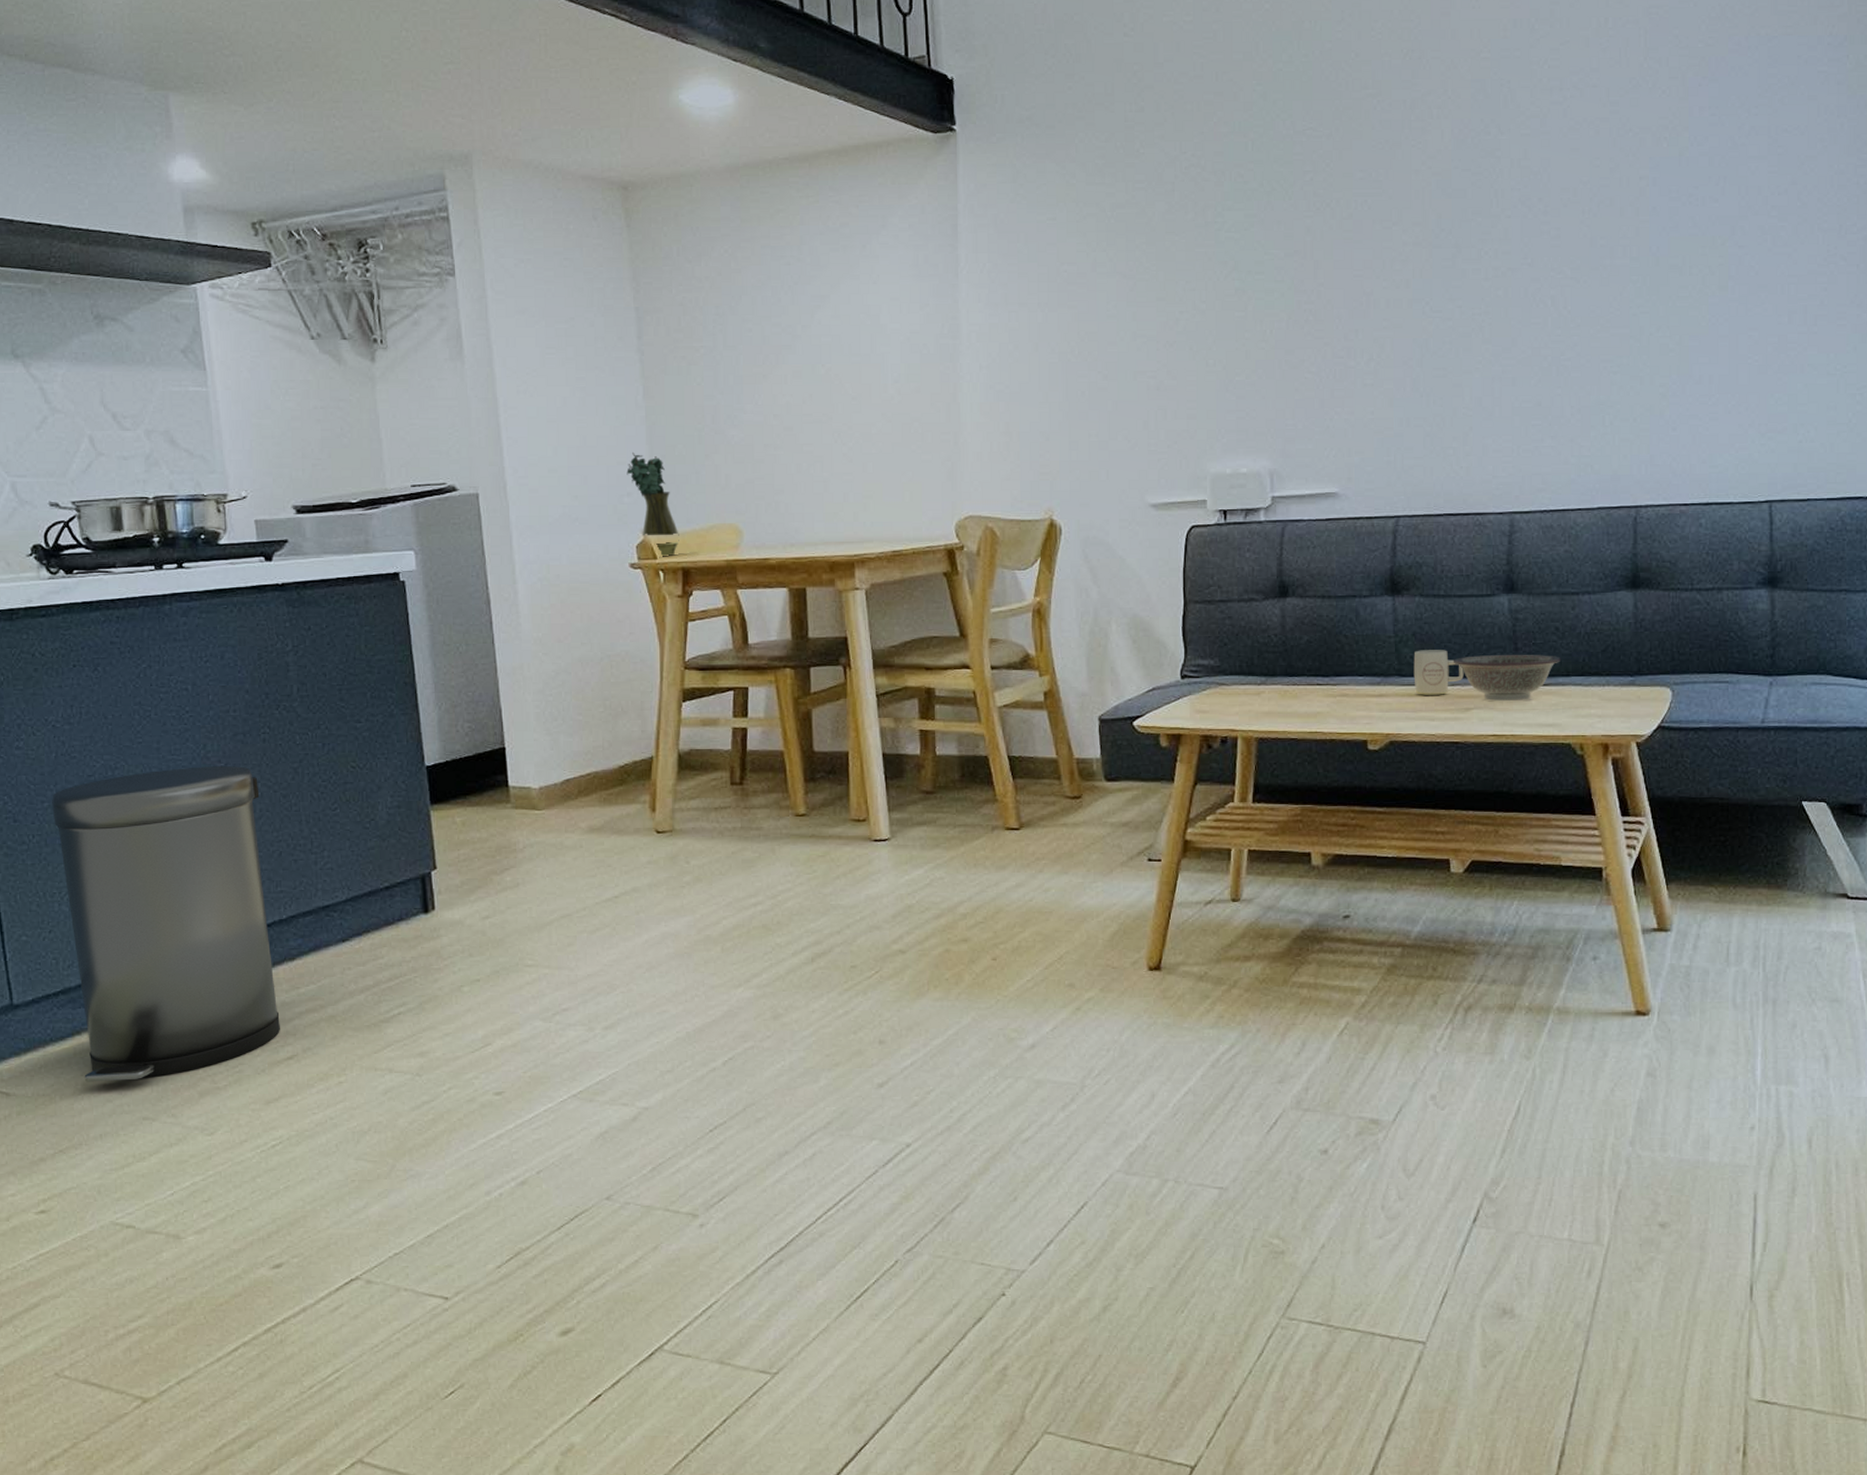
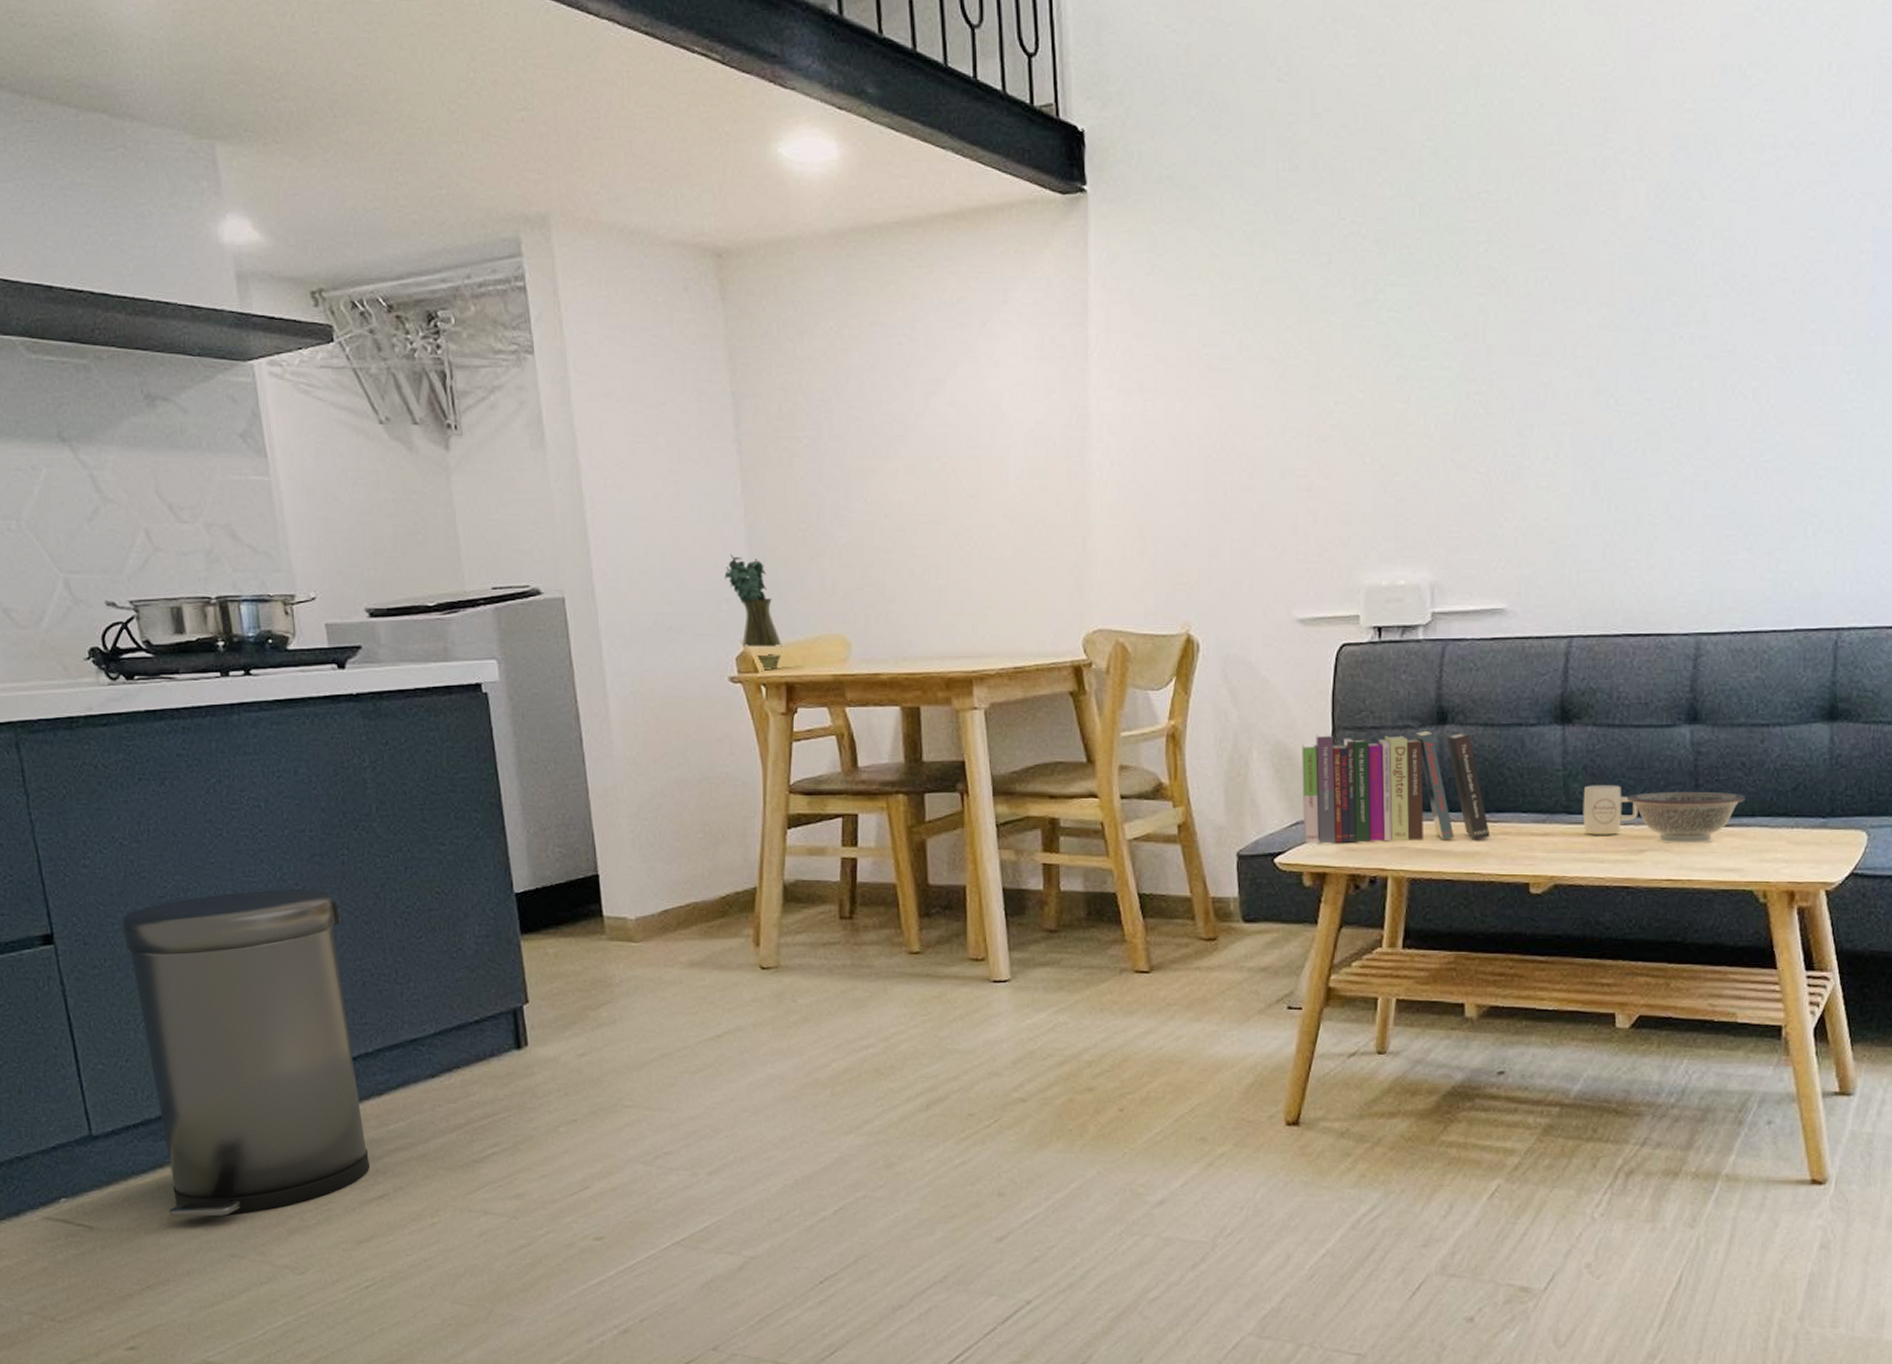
books: none [1157,603,1330,708] -> present [1302,731,1490,844]

